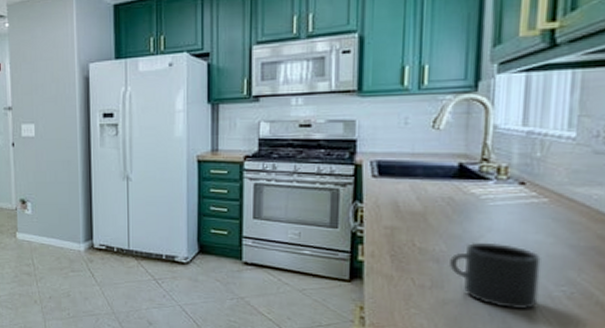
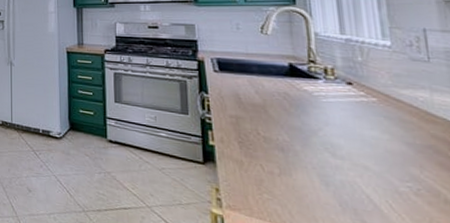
mug: present [450,242,541,309] -> none [294,134,386,203]

